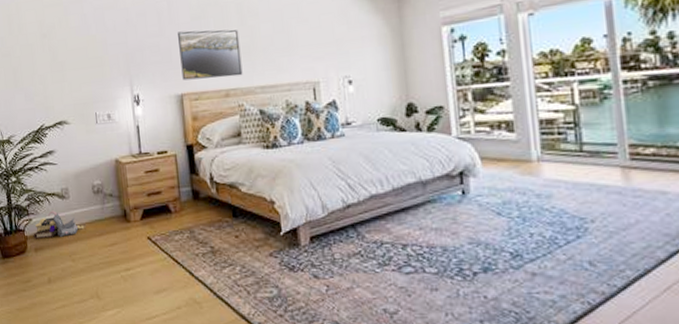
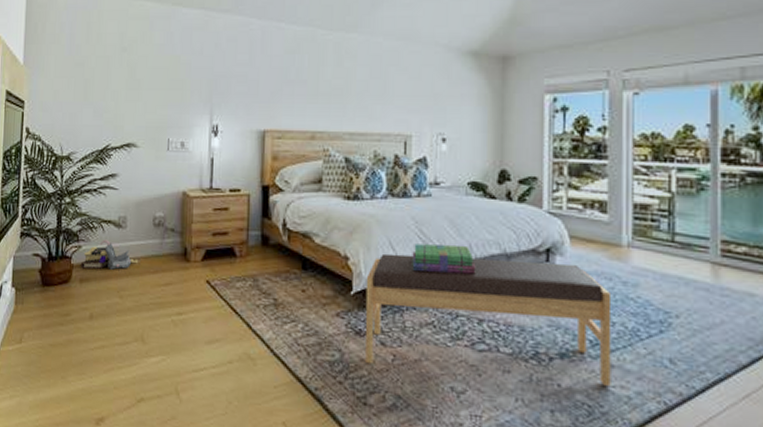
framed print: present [178,29,243,81] -> none [267,64,333,119]
bench: none [293,183,535,296] -> present [365,253,612,386]
stack of books: none [333,179,395,208] -> present [412,244,476,274]

